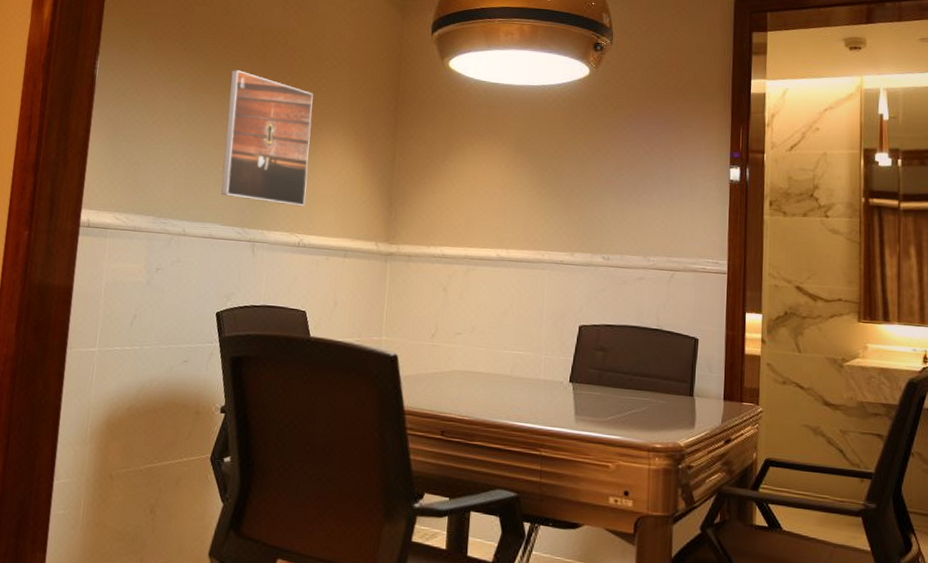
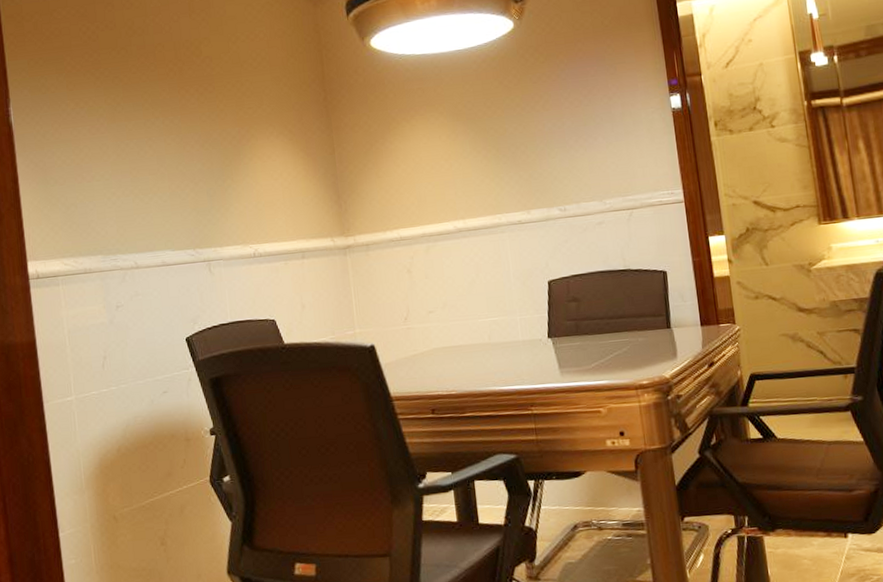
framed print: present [221,70,313,207] -> none [150,90,252,221]

